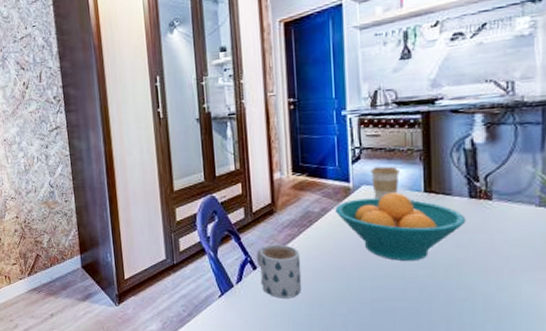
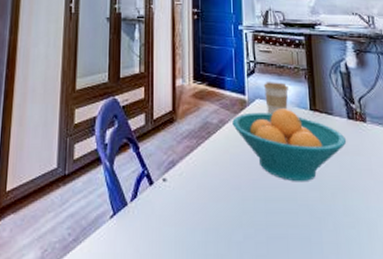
mug: present [256,244,302,298] -> none [153,156,198,221]

